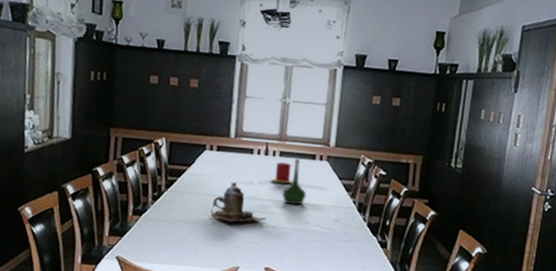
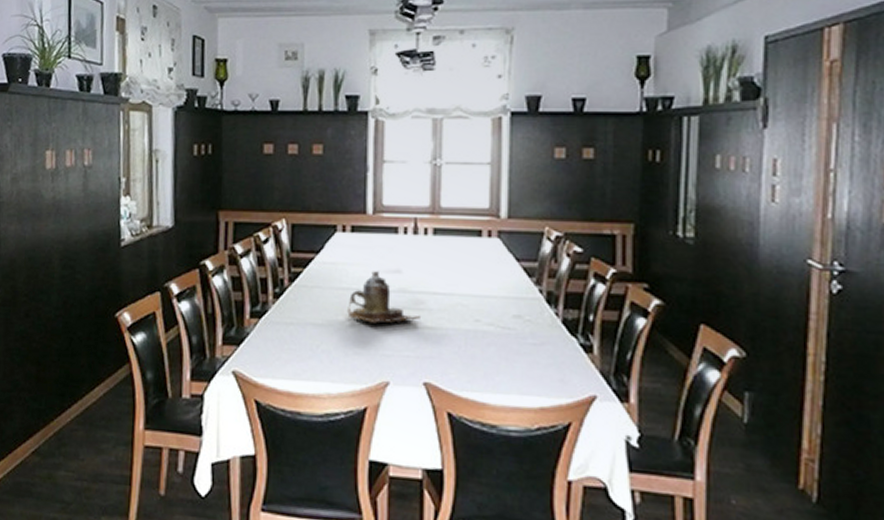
candle: present [271,161,294,184] -> none [424,241,454,271]
vase: present [282,159,307,205] -> none [440,237,473,298]

